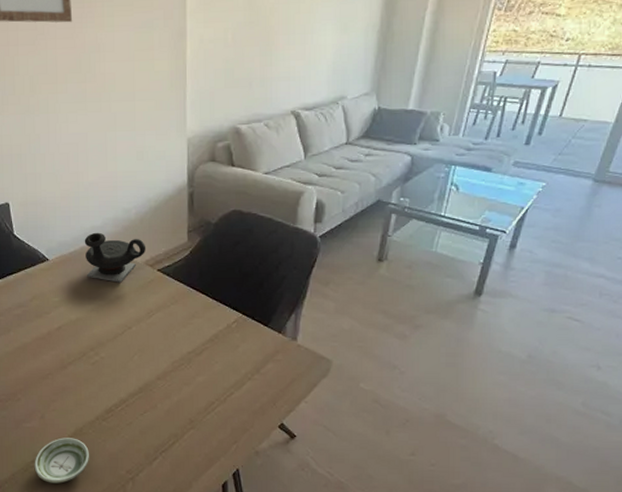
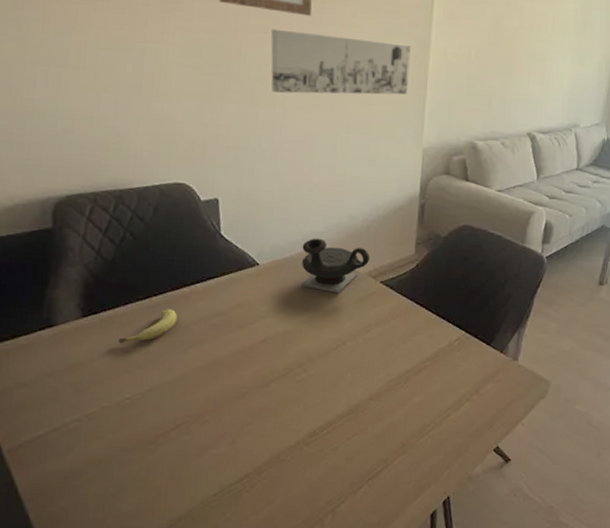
saucer: present [34,438,89,484] -> none [216,465,285,519]
wall art: none [39,36,168,99] -> present [271,28,411,95]

